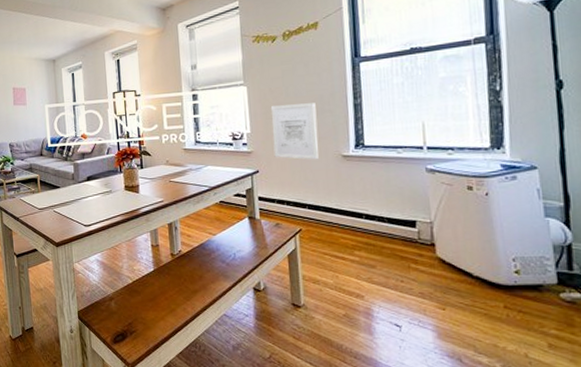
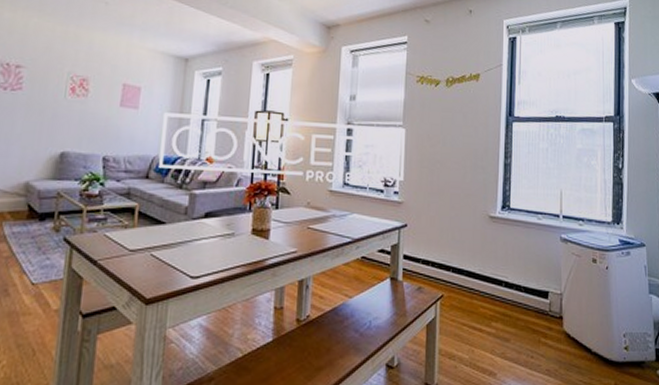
wall art: present [271,103,319,160] -> none [424,154,470,218]

